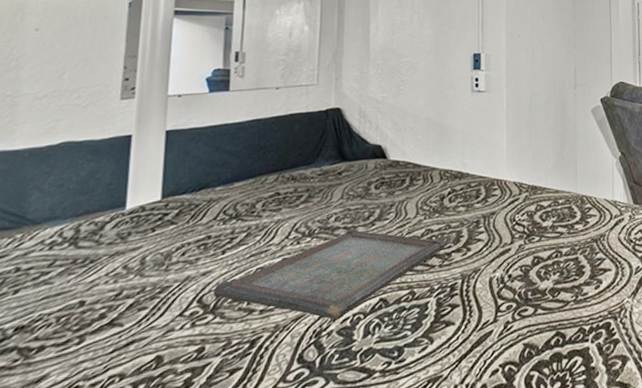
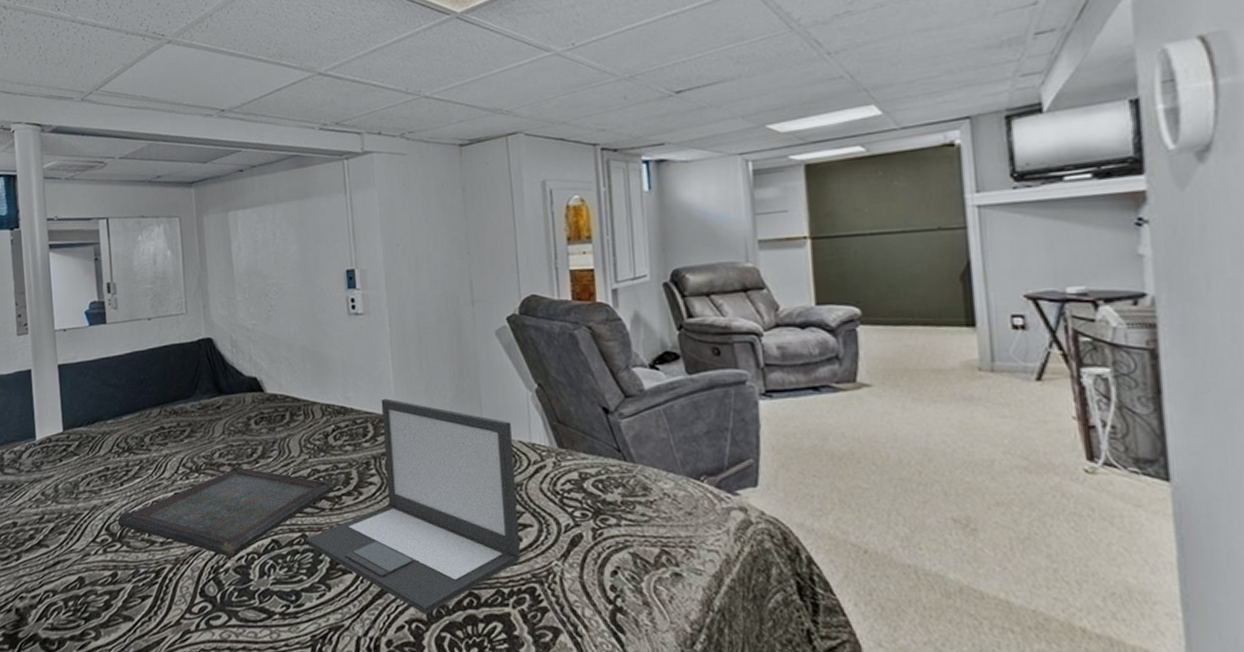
laptop: none [413,164,600,357] -> present [305,398,521,615]

